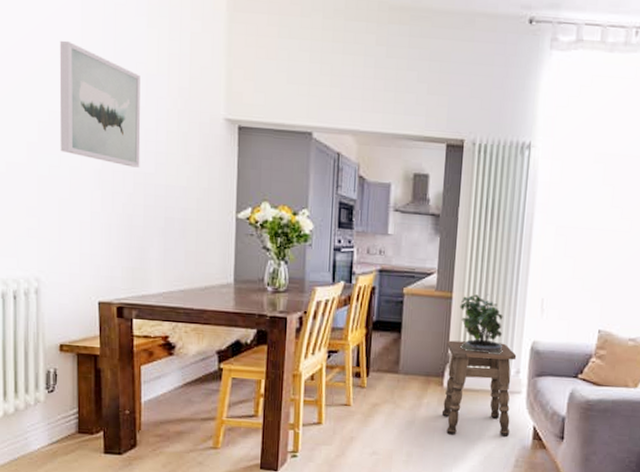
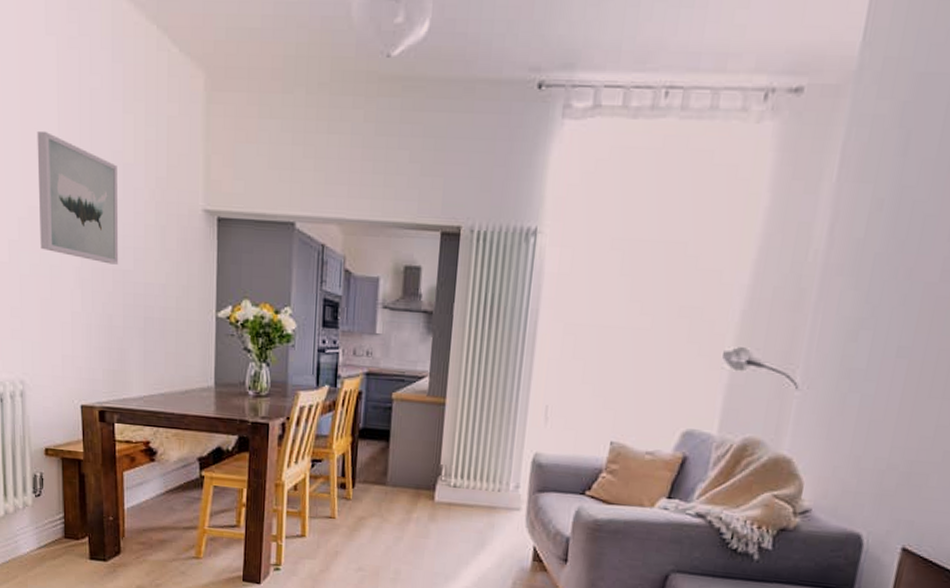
side table: present [441,340,517,437] -> none [432,450,516,557]
potted plant: present [459,294,503,356] -> none [452,400,502,468]

